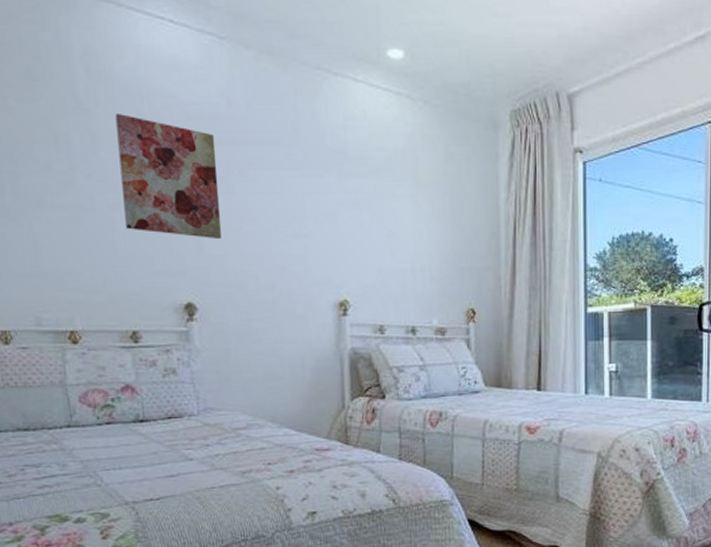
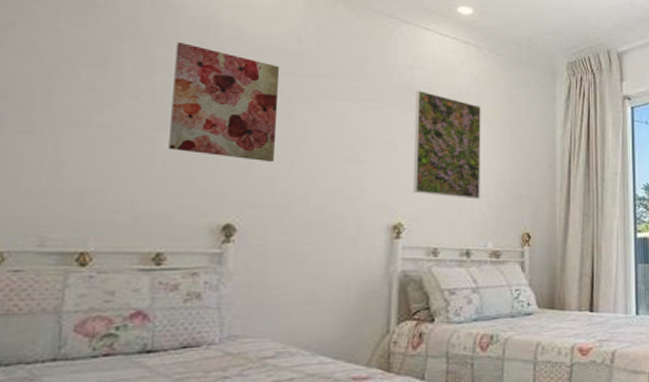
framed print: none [351,154,423,274] -> present [412,90,481,200]

